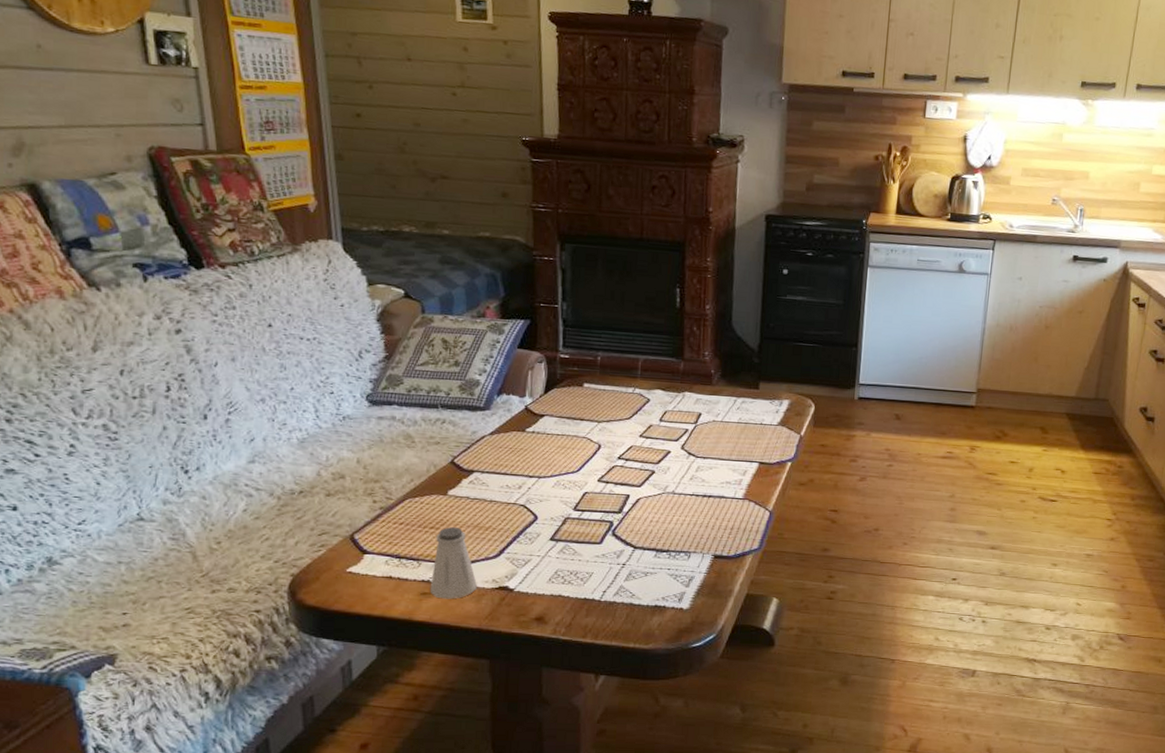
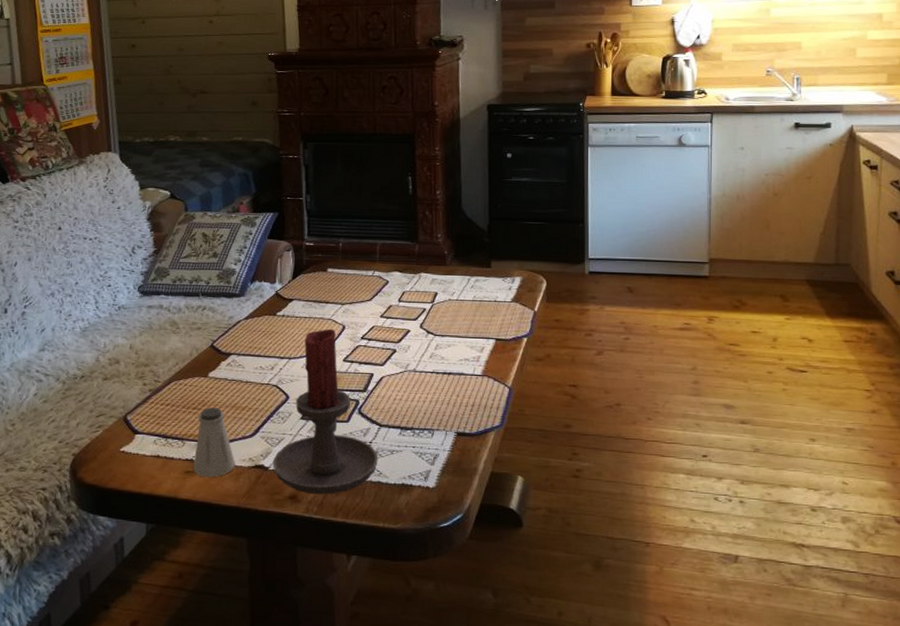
candle holder: none [518,447,632,616] -> present [273,328,378,495]

